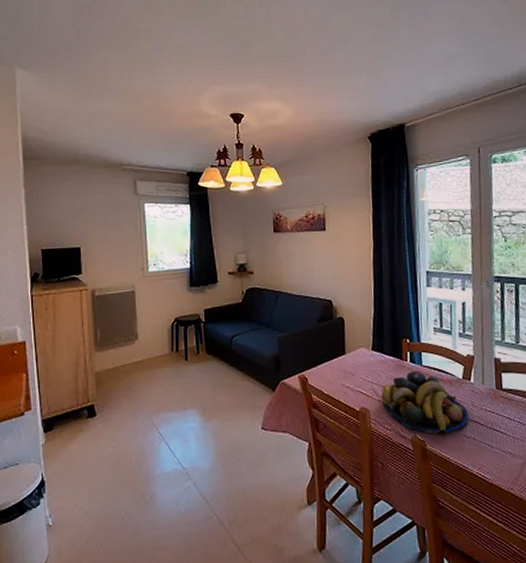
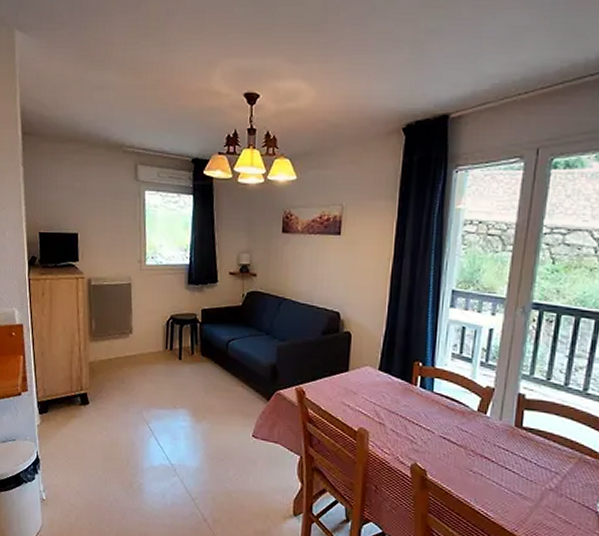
fruit bowl: present [381,370,470,434] -> none [383,396,480,466]

